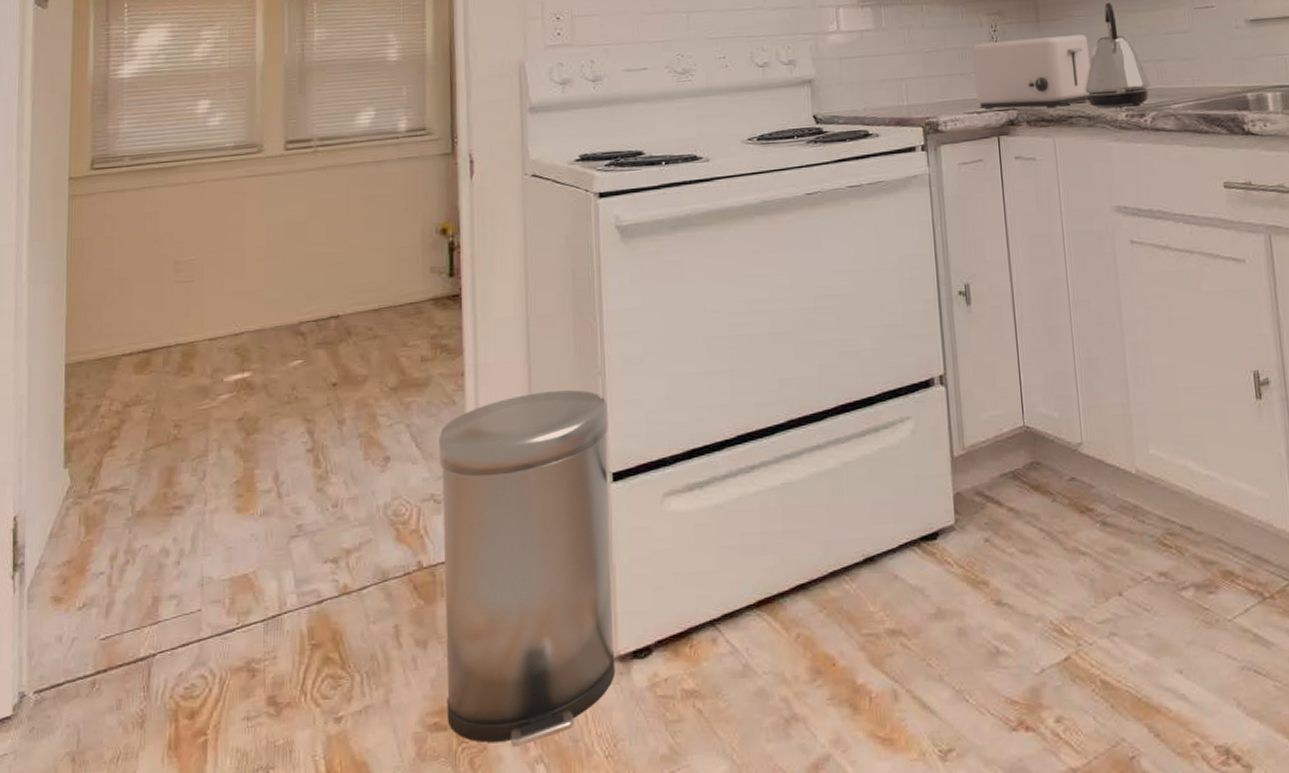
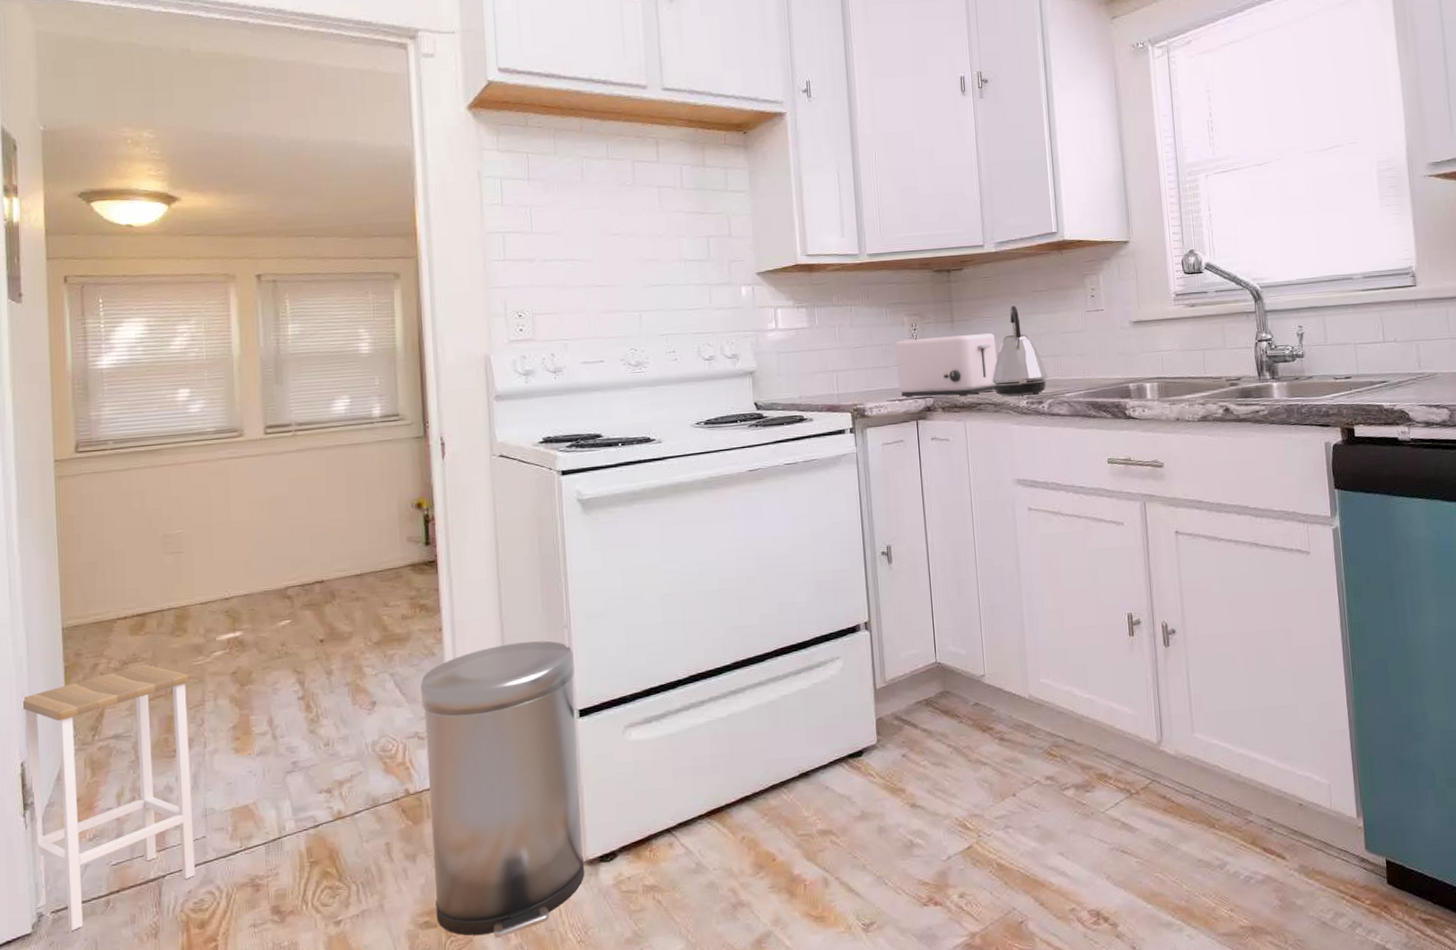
step stool: none [17,407,193,715] -> present [22,664,195,931]

